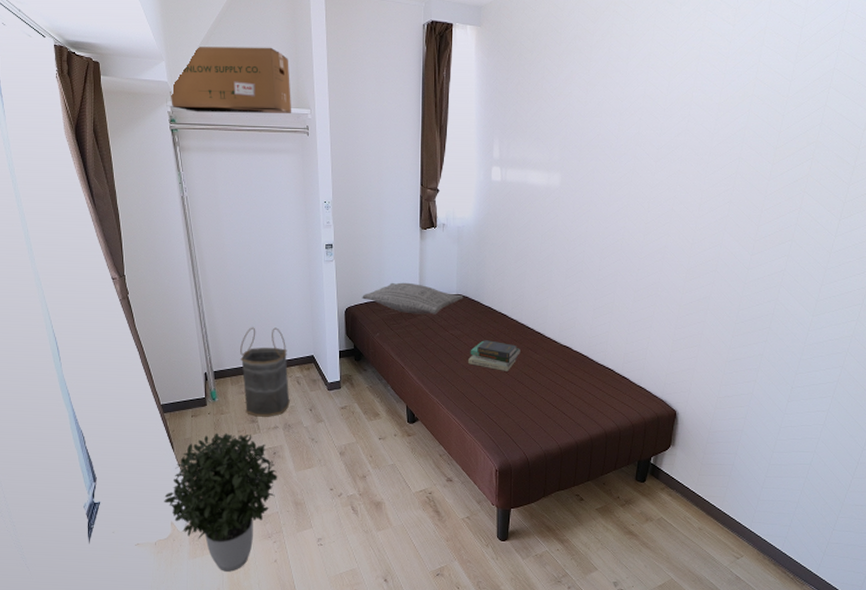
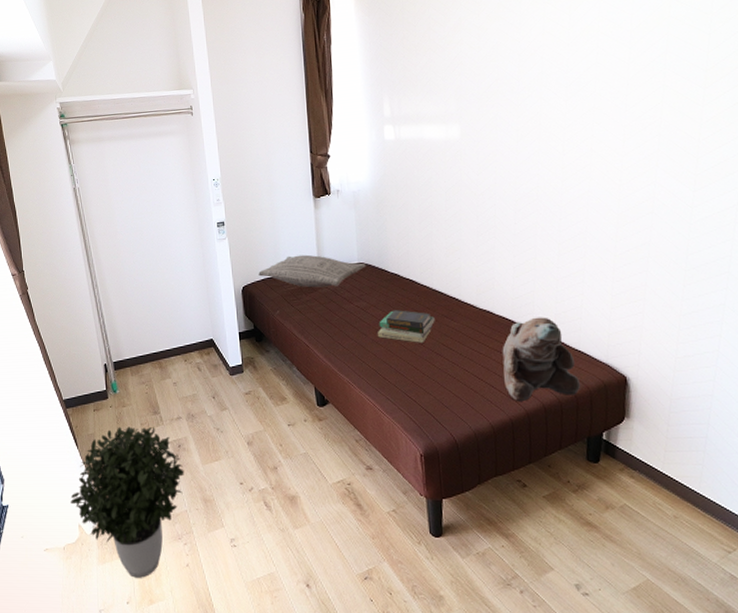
box: present [170,47,292,114] -> none [58,34,175,106]
basket: present [240,327,290,417] -> none [138,312,192,408]
stuffed animal: none [574,355,639,427] -> present [502,317,581,401]

